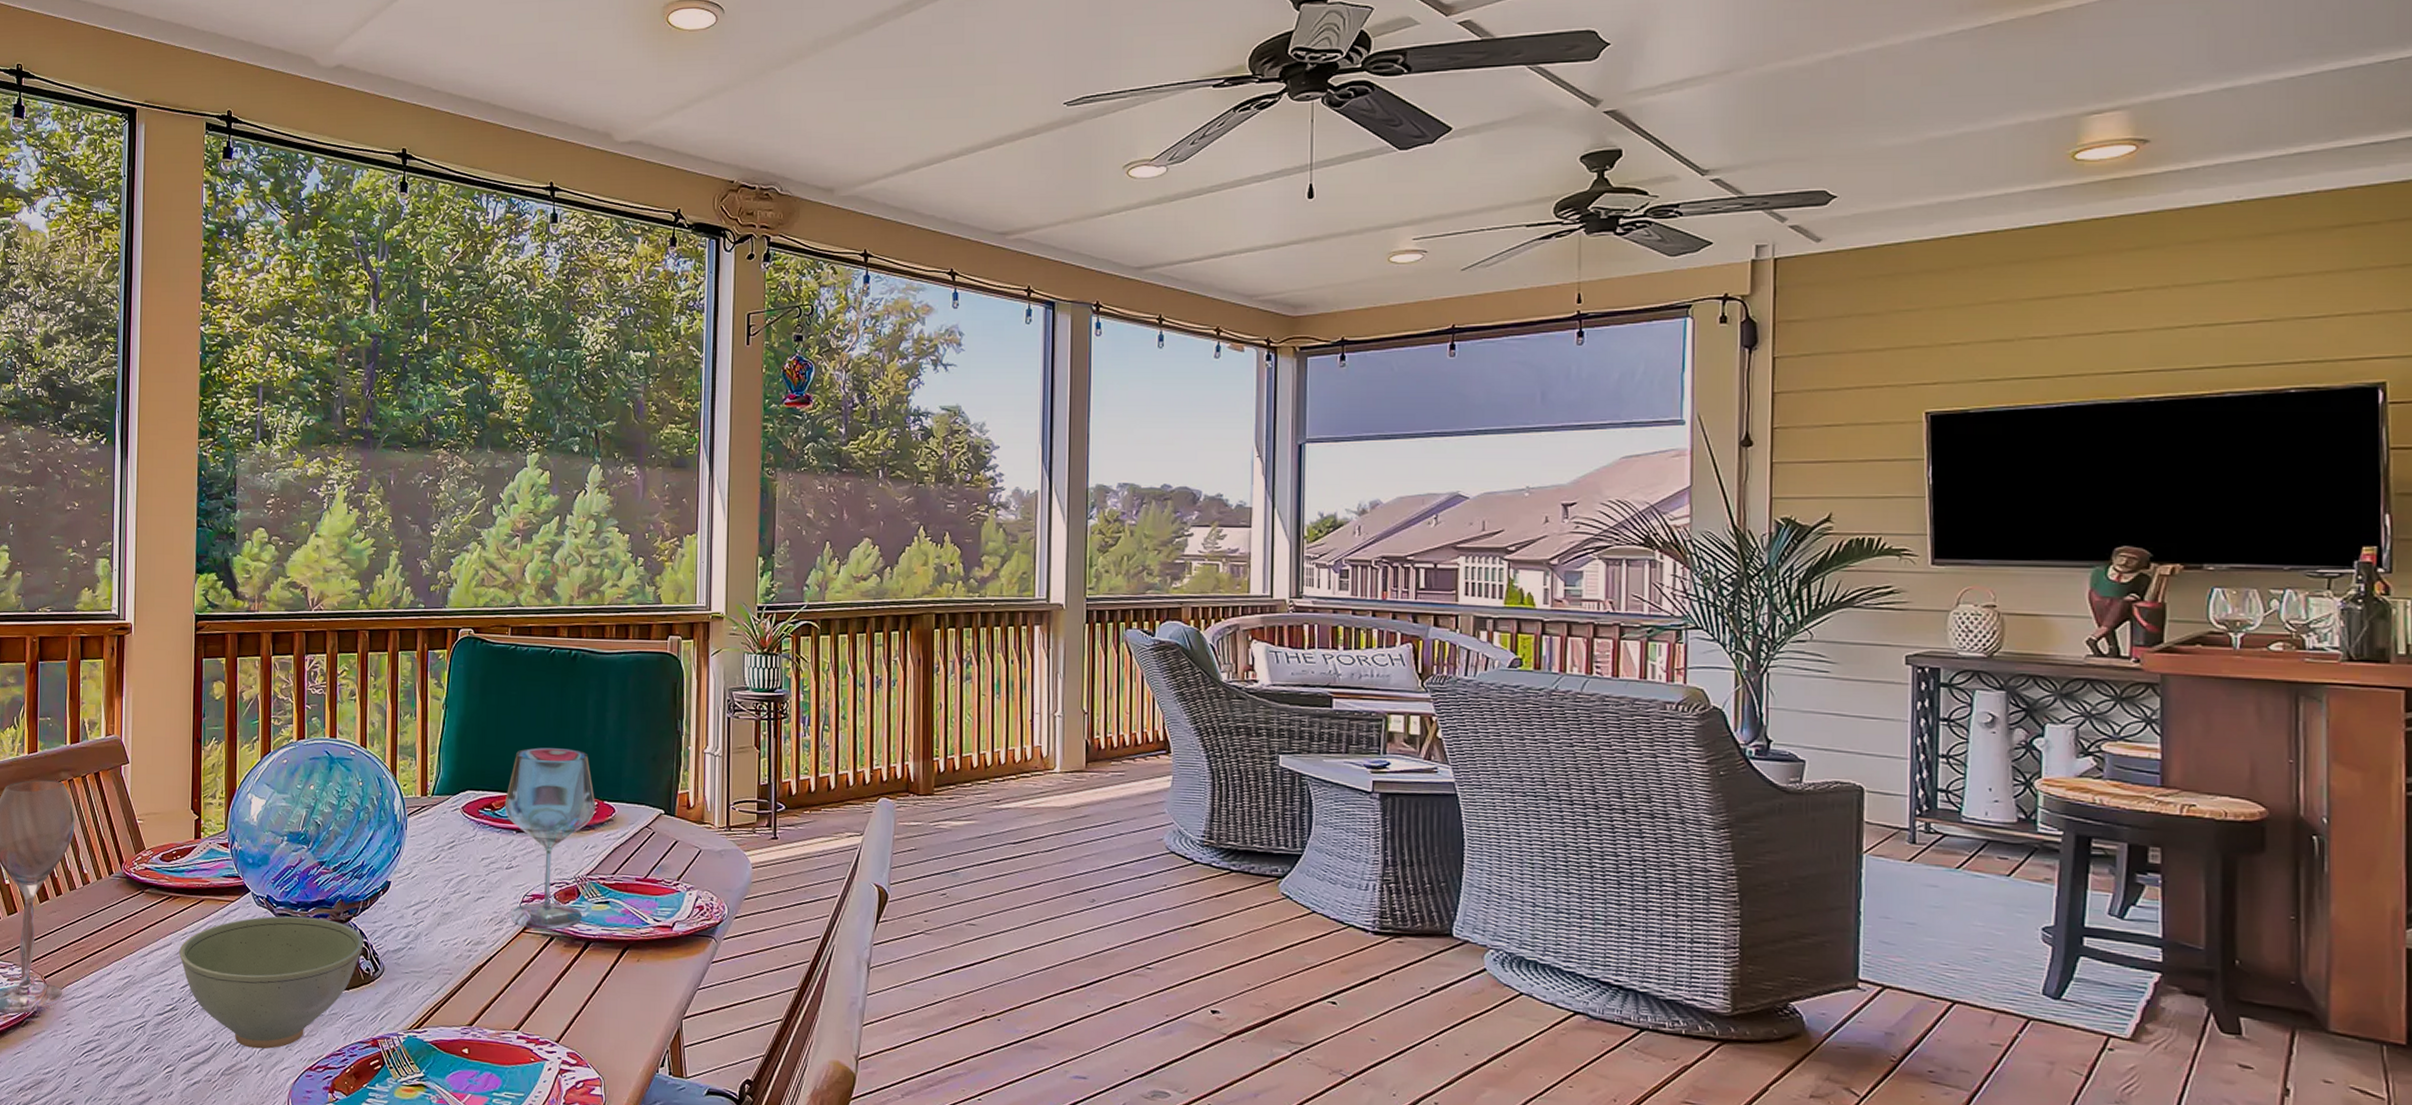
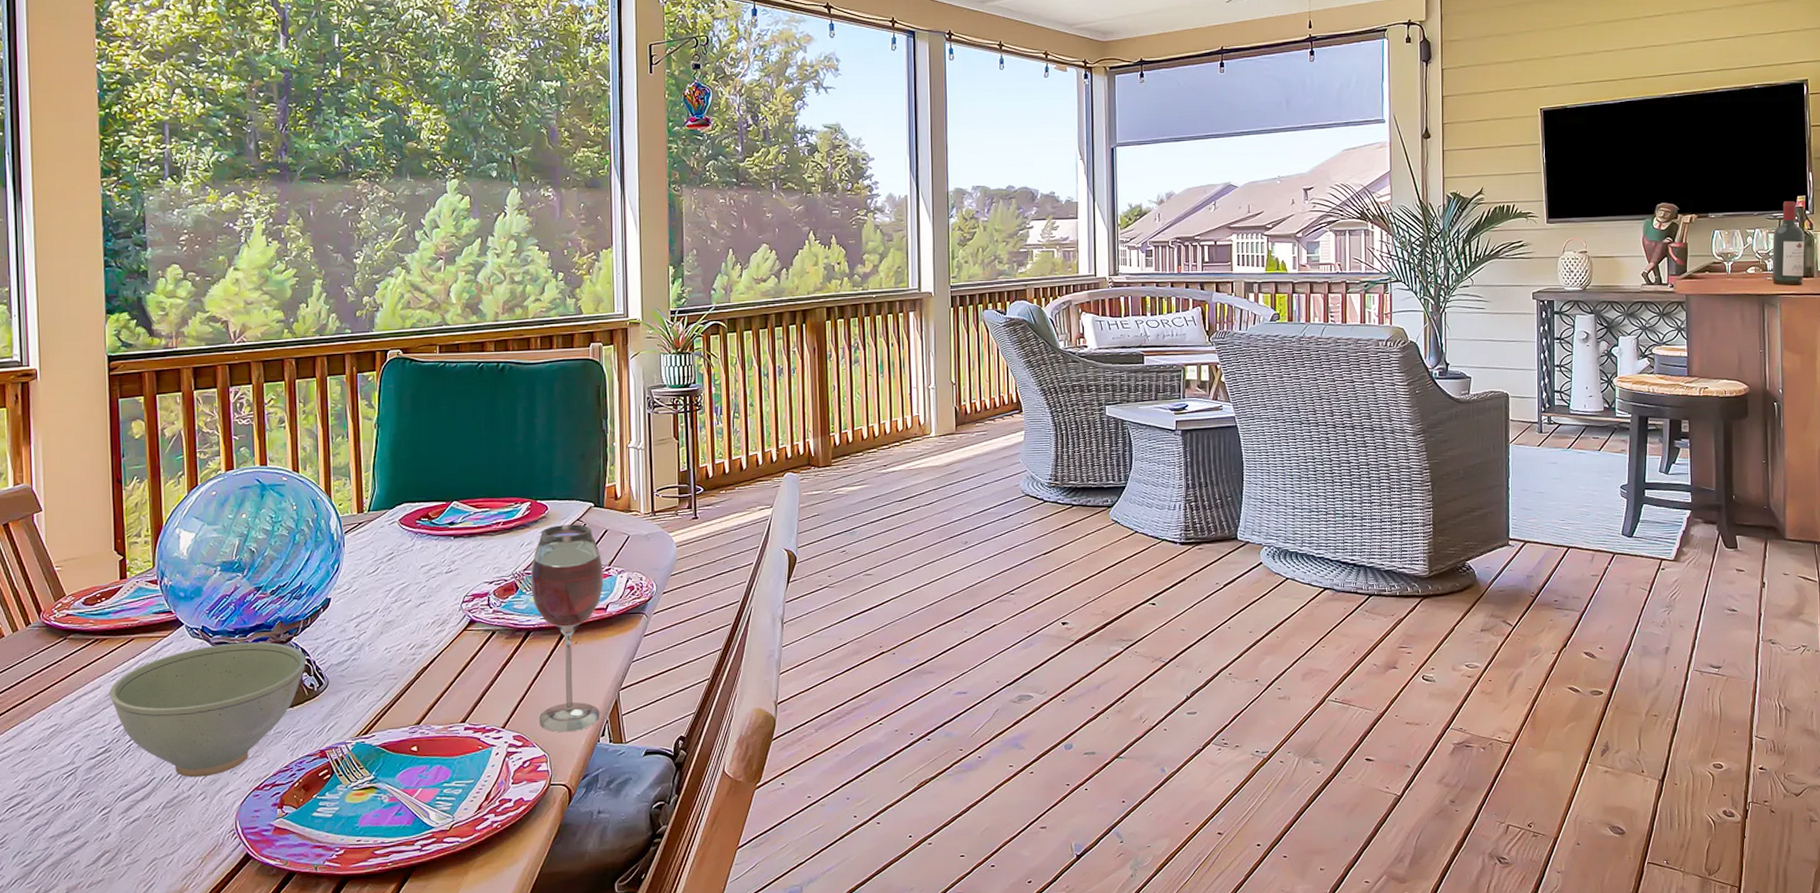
wine glass: present [504,747,596,930] -> none [441,455,530,626]
wineglass: none [593,830,671,1057] -> present [530,524,604,733]
wine bottle: none [2314,552,2374,675] -> present [1772,200,1805,287]

